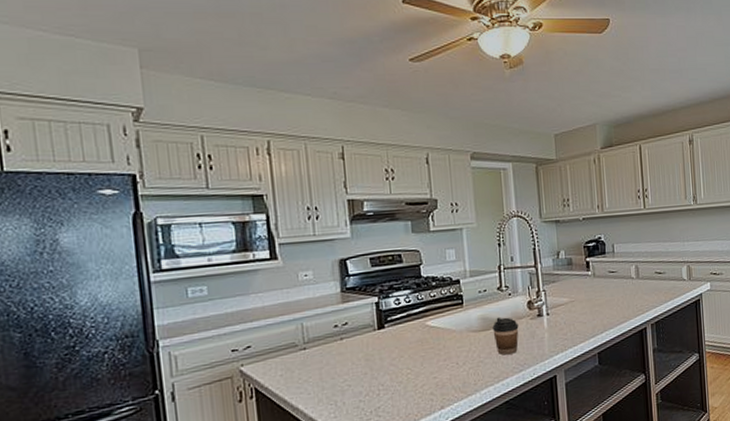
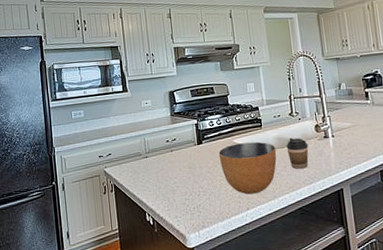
bowl: none [406,323,481,390] -> present [218,142,277,195]

